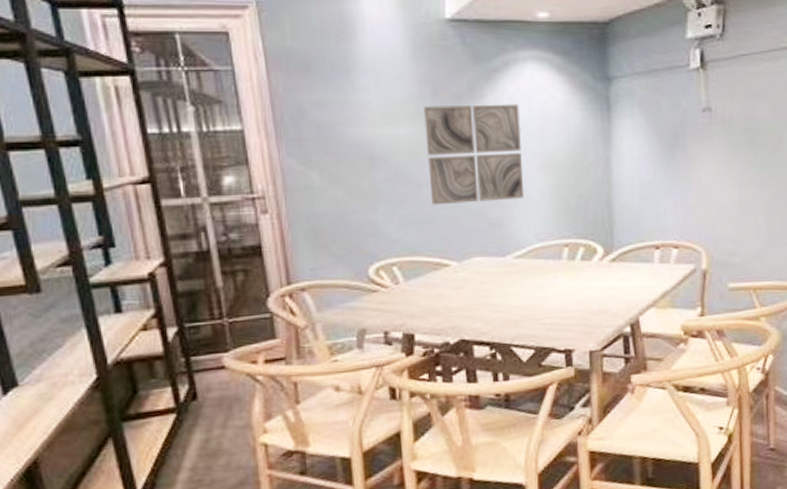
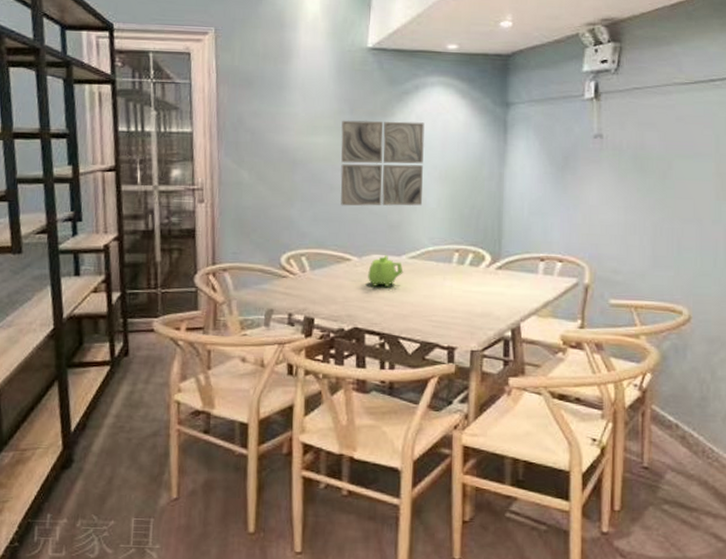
teapot: none [470,257,510,293] -> present [368,255,403,287]

